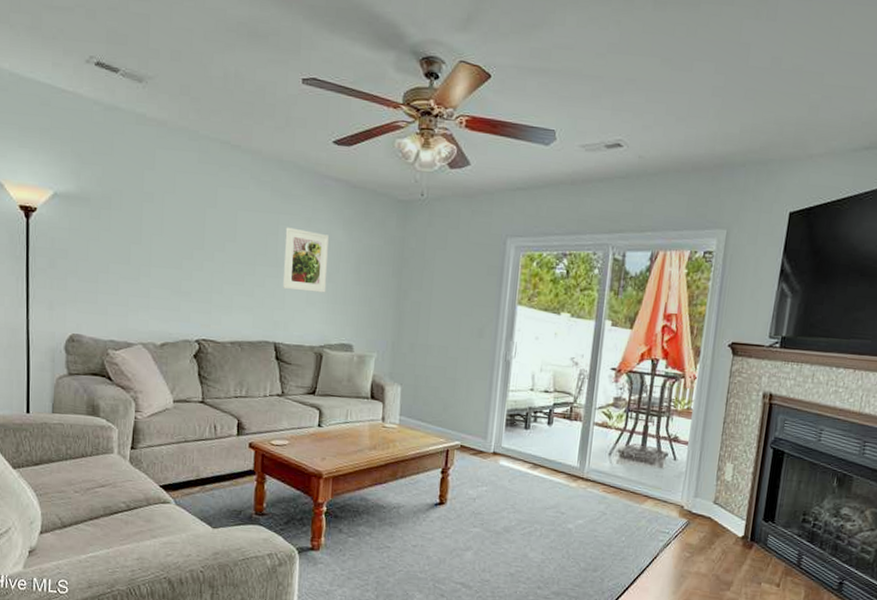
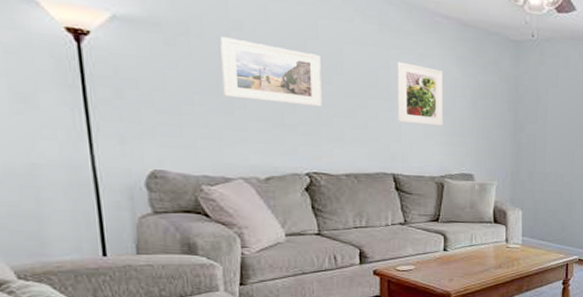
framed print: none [133,208,217,274] -> present [220,36,322,107]

